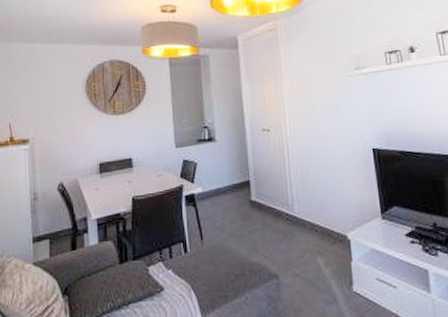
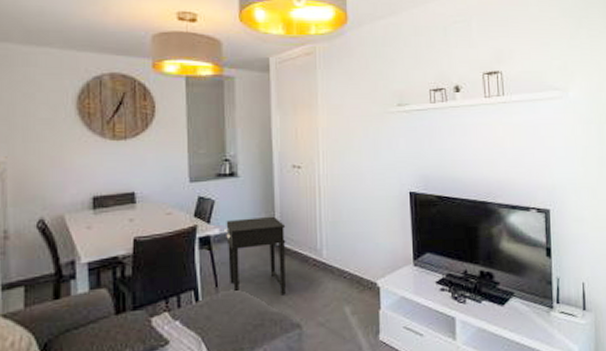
side table: none [206,175,262,248] -> present [225,216,286,296]

